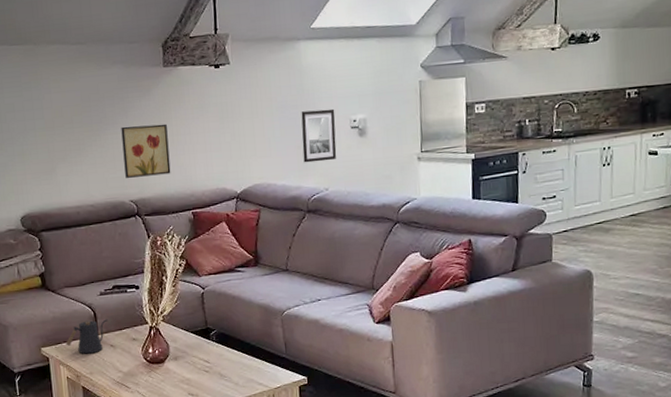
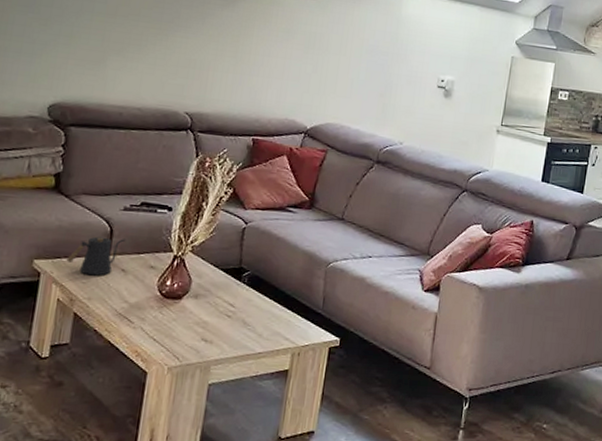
wall art: present [121,123,171,178] -> none [186,32,246,93]
wall art: present [301,108,337,163] -> none [383,60,425,115]

